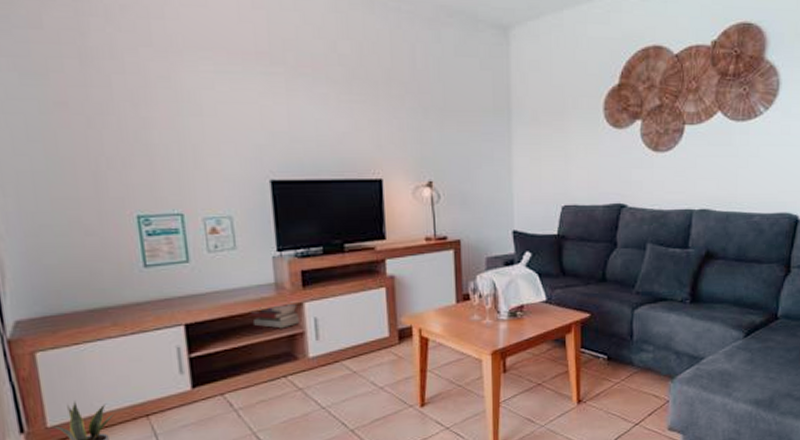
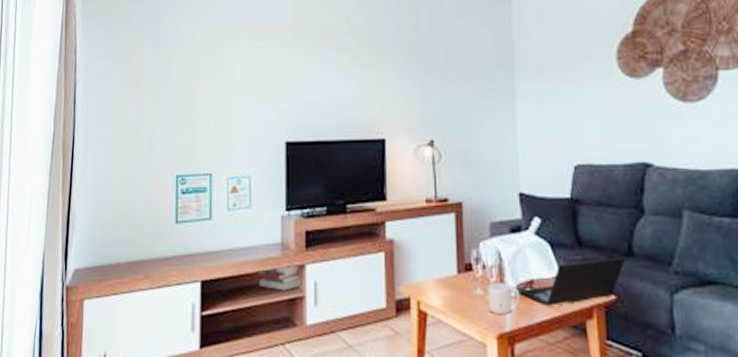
mug: none [483,309,512,336] -> present [487,283,521,315]
laptop: none [510,282,600,325] -> present [518,257,626,306]

